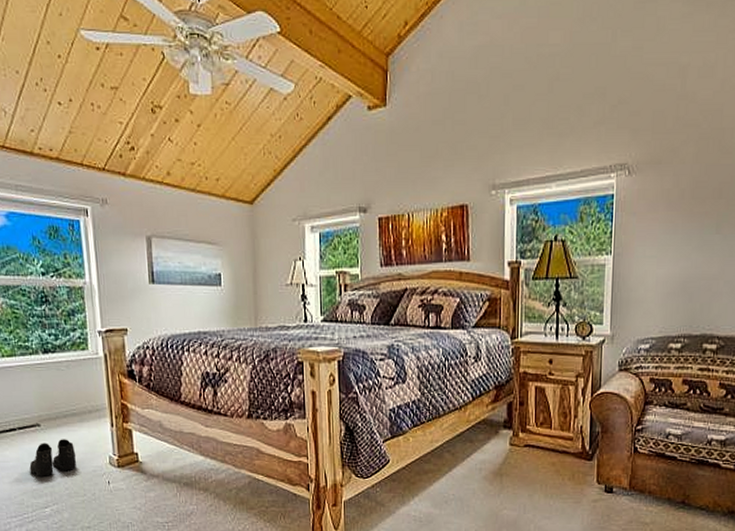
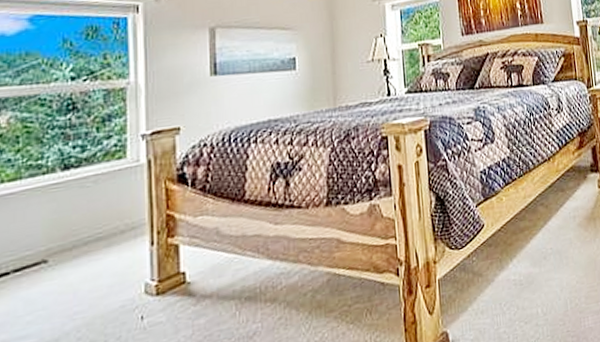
boots: present [29,439,77,476] -> none [24,272,98,331]

